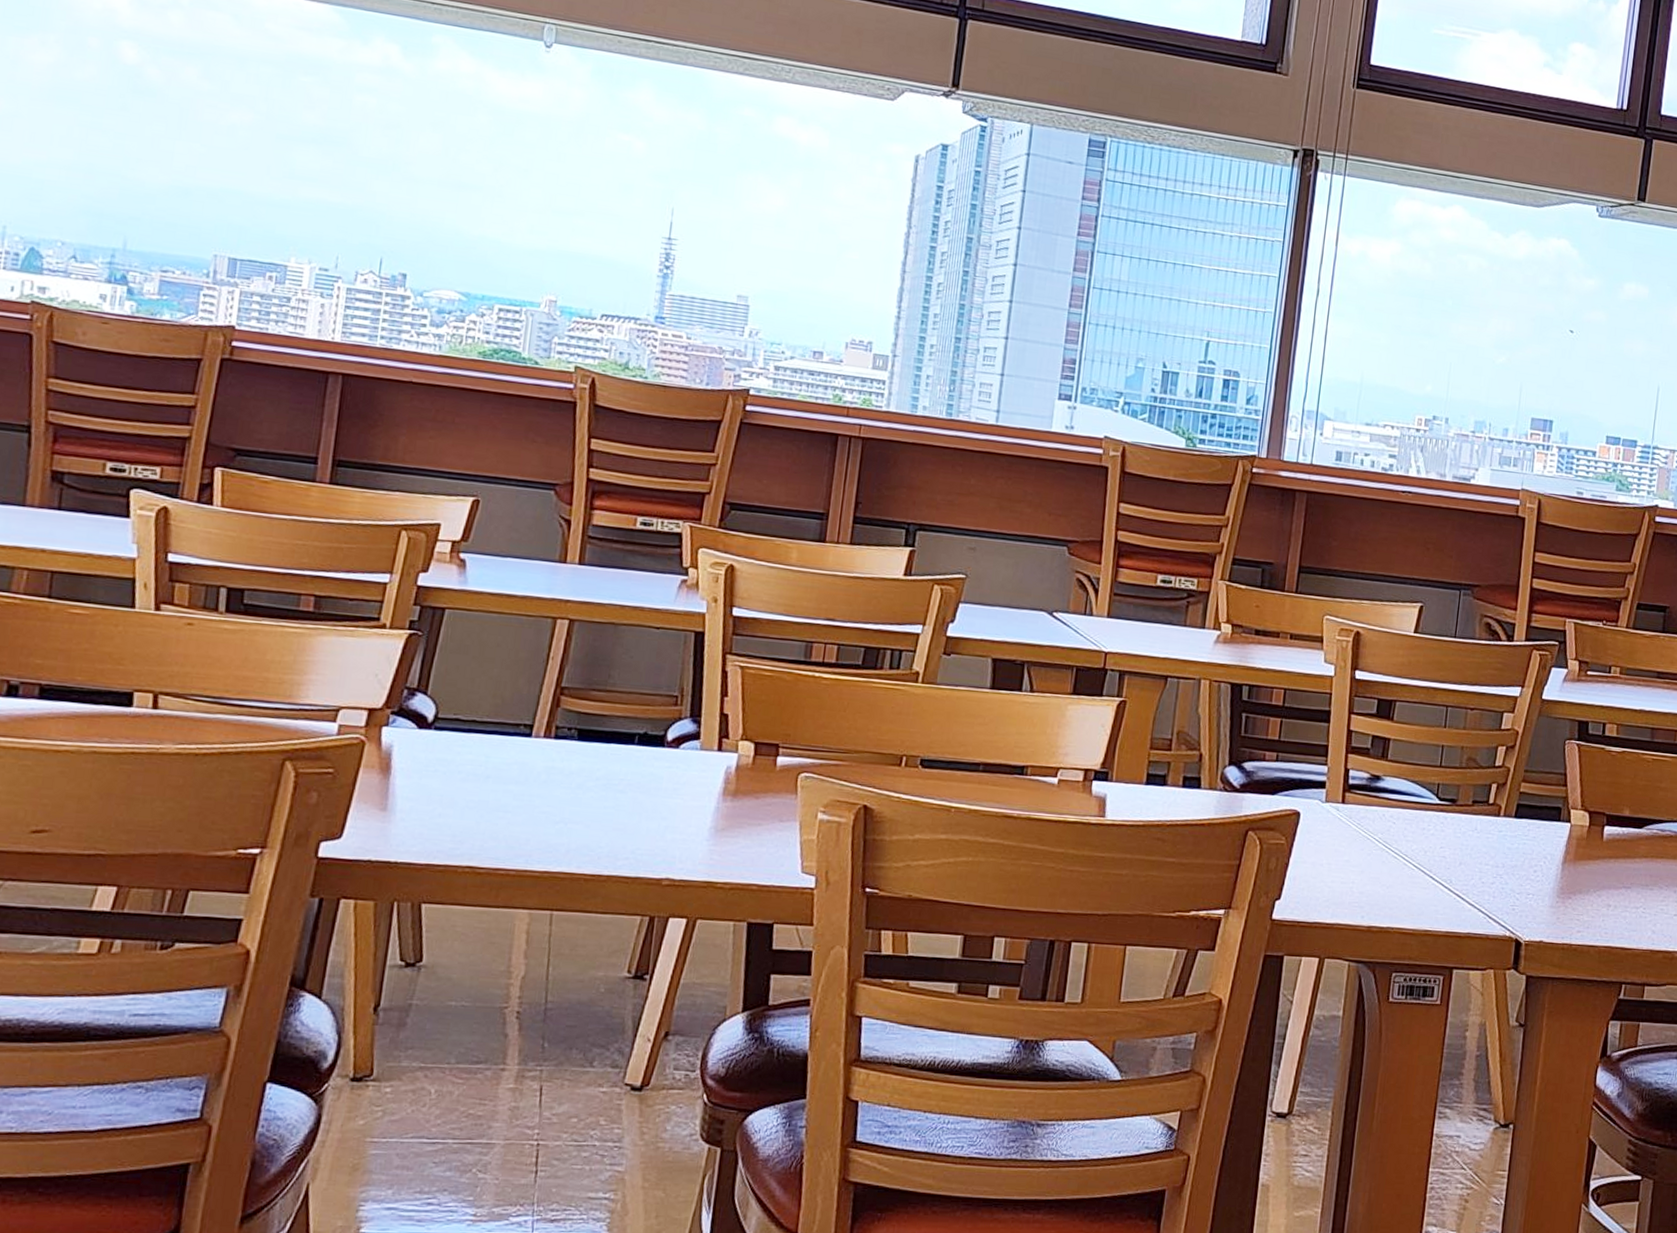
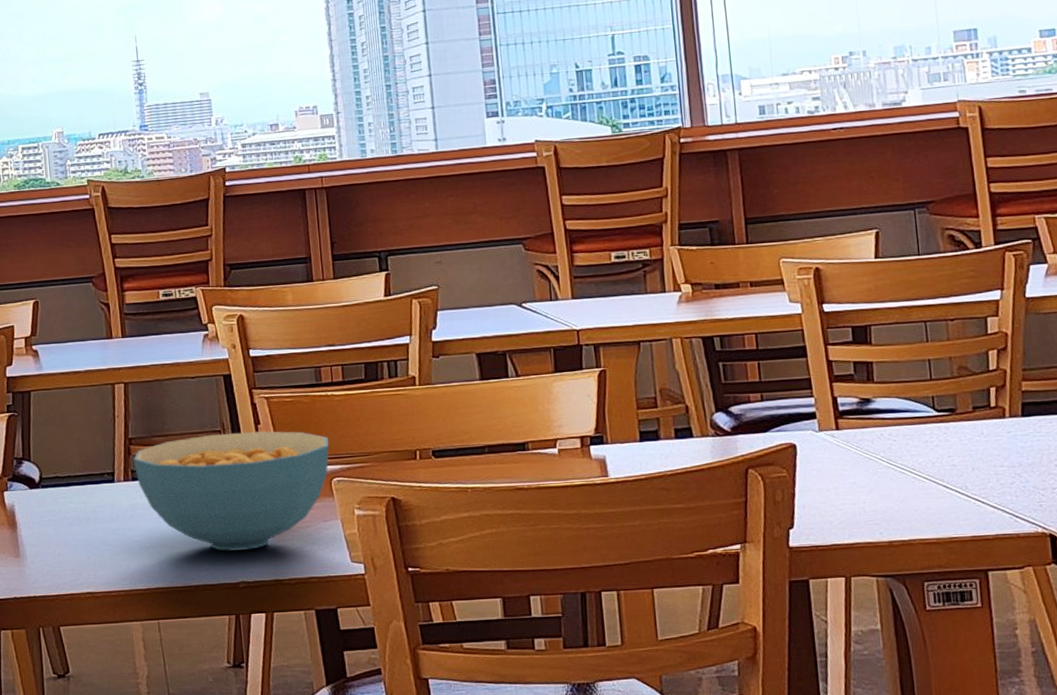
cereal bowl: none [561,698,804,842] -> present [133,431,329,552]

